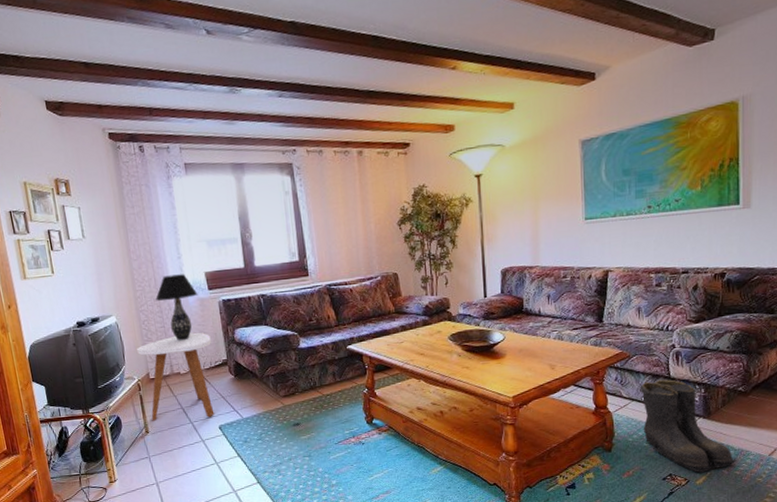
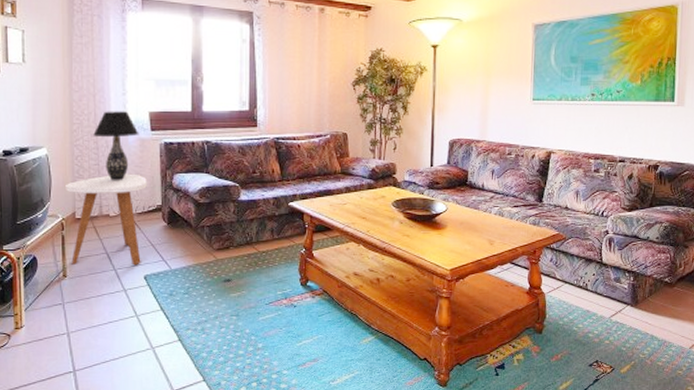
boots: present [640,379,738,473] -> none [573,264,661,361]

